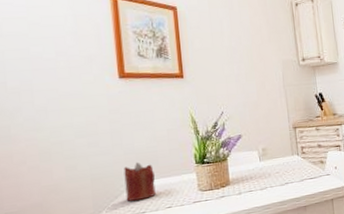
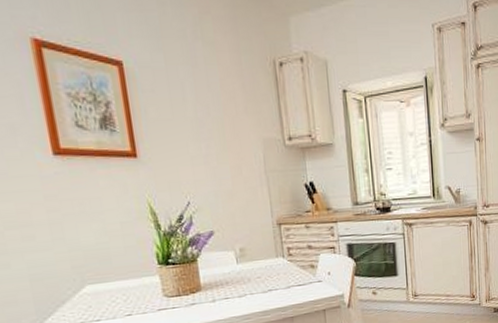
candle: present [123,162,156,202] -> none [69,260,112,307]

